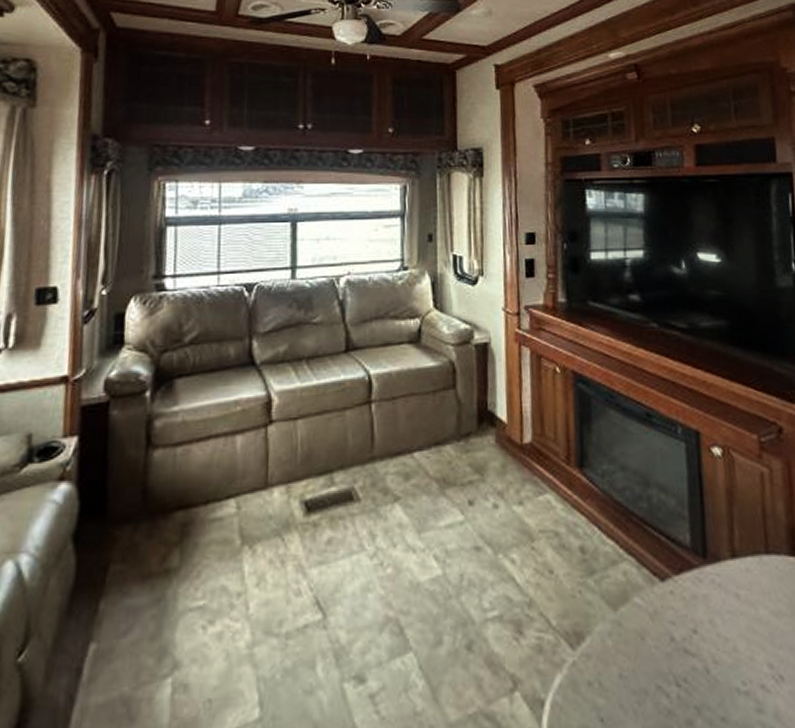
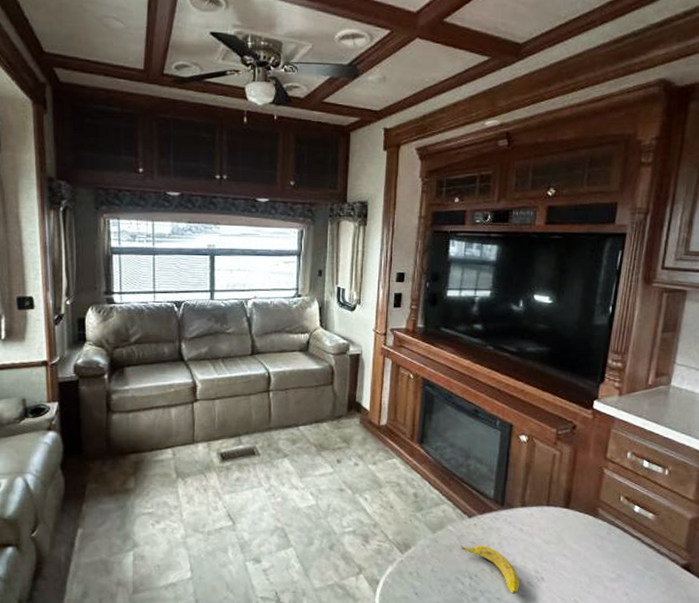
banana: none [653,622,752,710] -> present [459,541,520,595]

